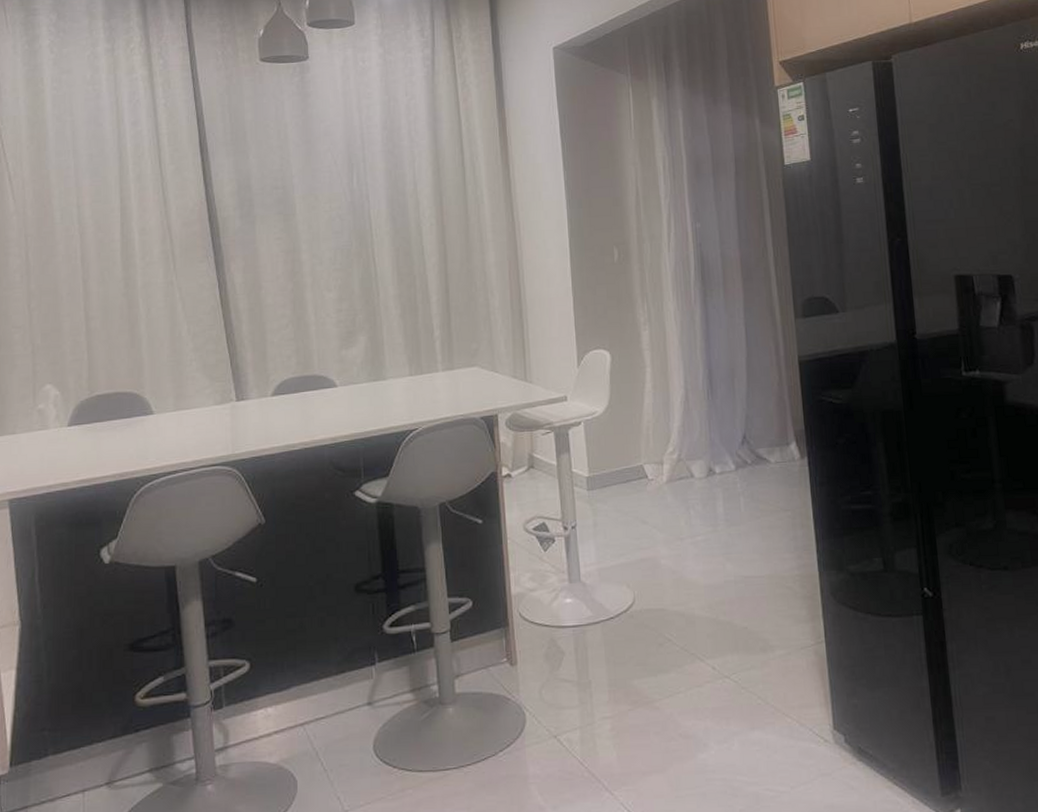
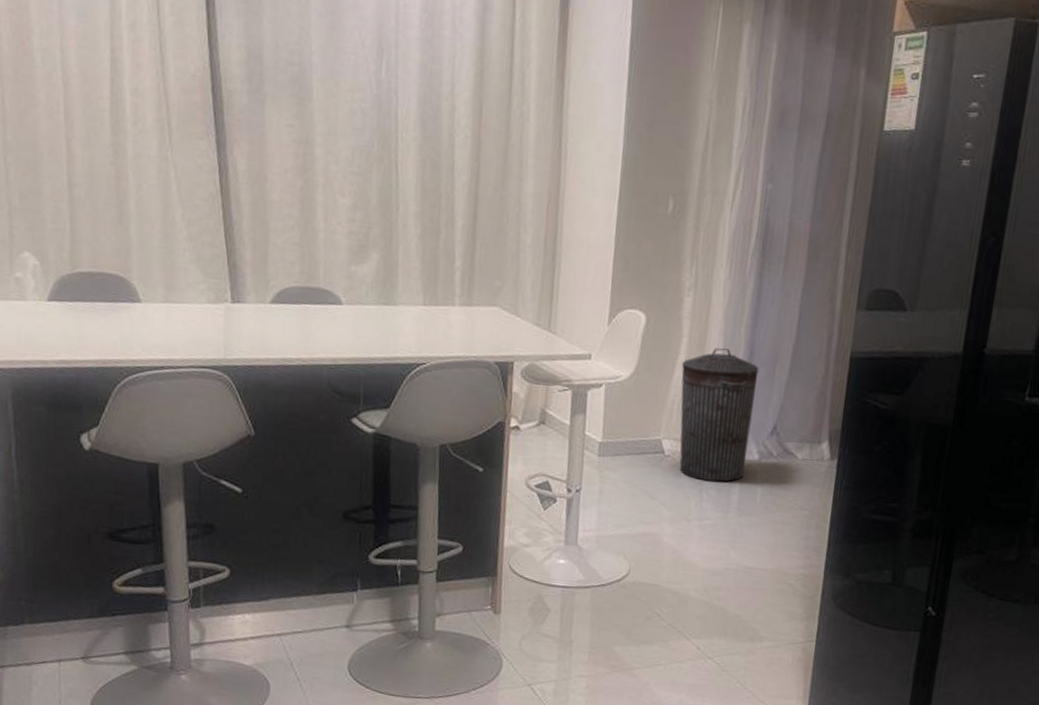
trash can: none [650,372,725,498] -> present [679,348,759,482]

